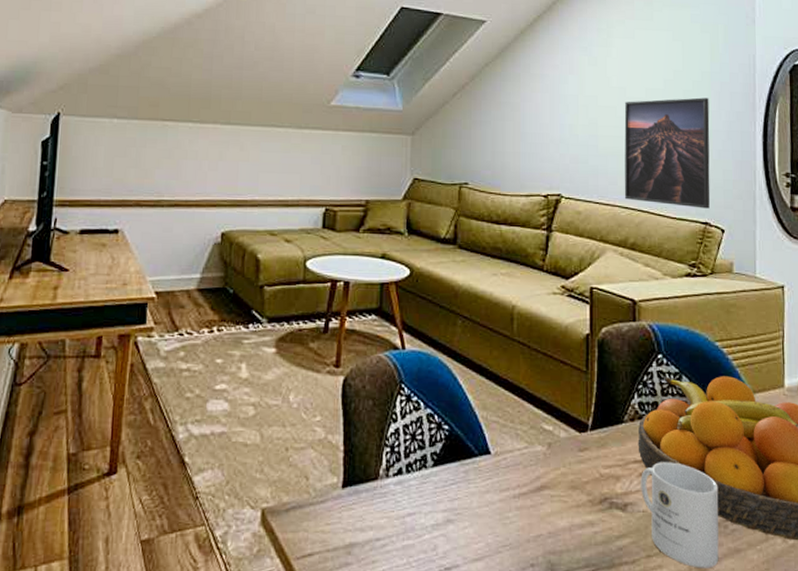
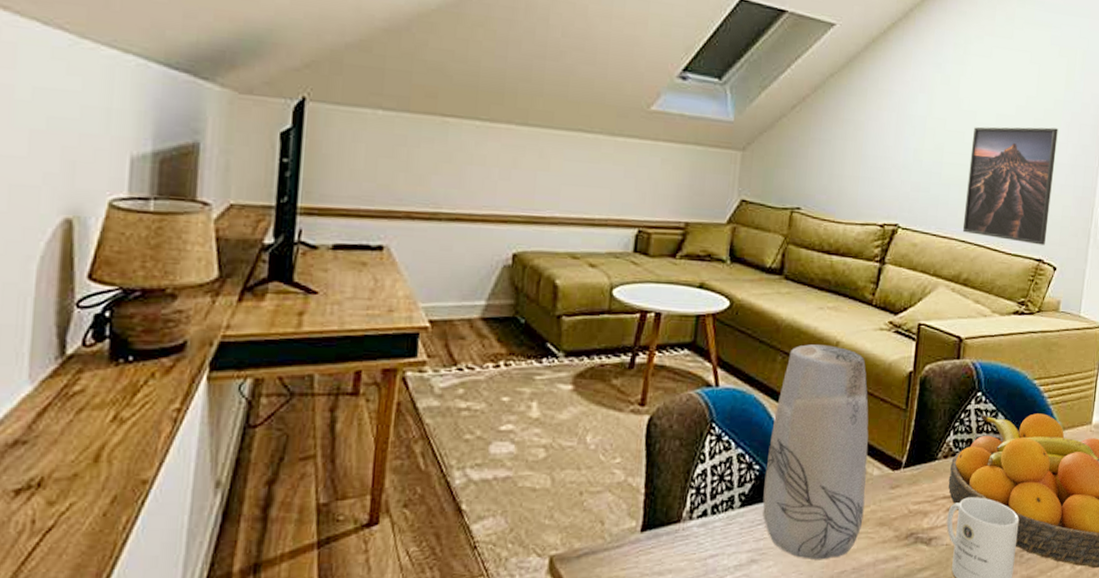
vase: none [454,309,554,523] -> present [763,344,869,560]

